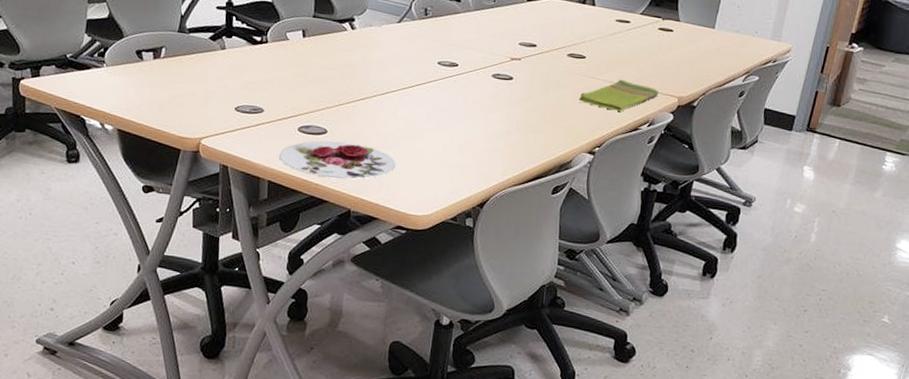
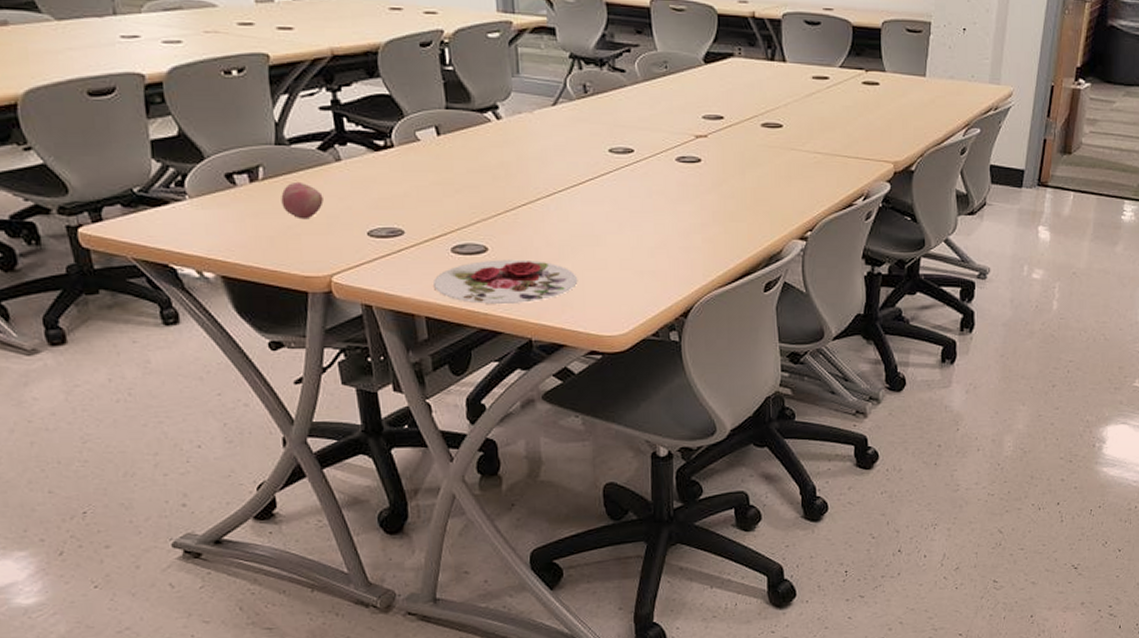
apple: none [174,62,207,92] -> present [281,181,324,220]
dish towel: present [579,79,659,111] -> none [782,148,871,186]

